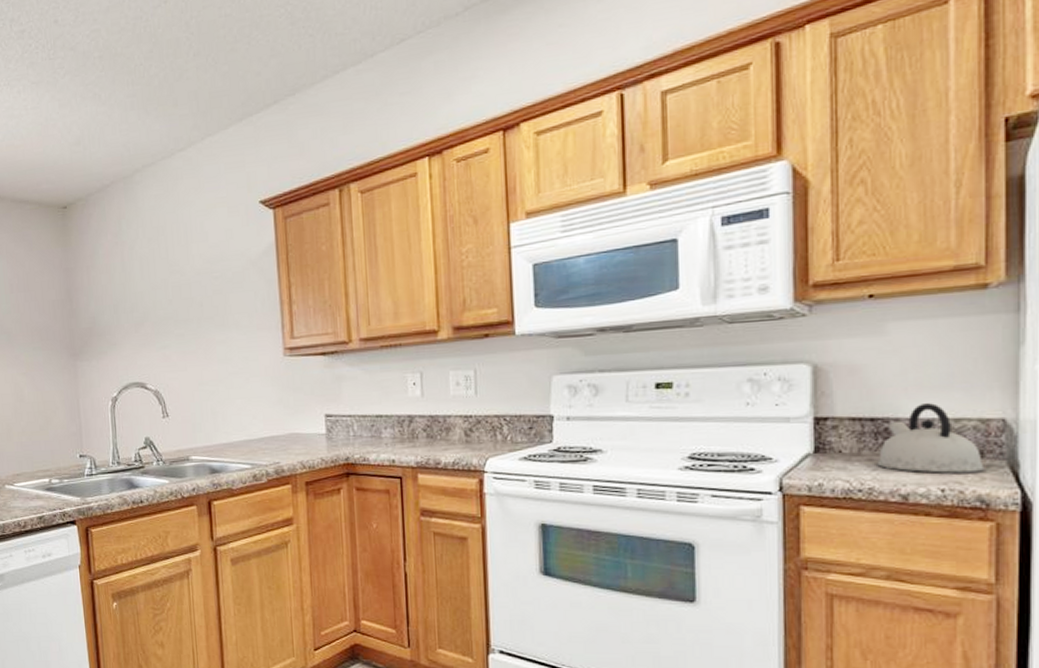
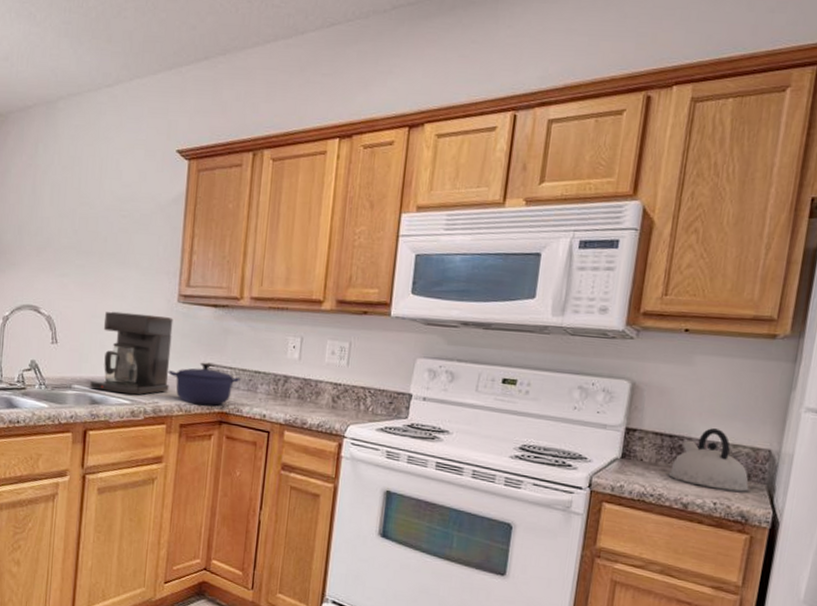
coffee maker: none [206,372,289,459] -> present [89,311,173,395]
cooking pot: none [285,413,362,459] -> present [168,362,241,406]

